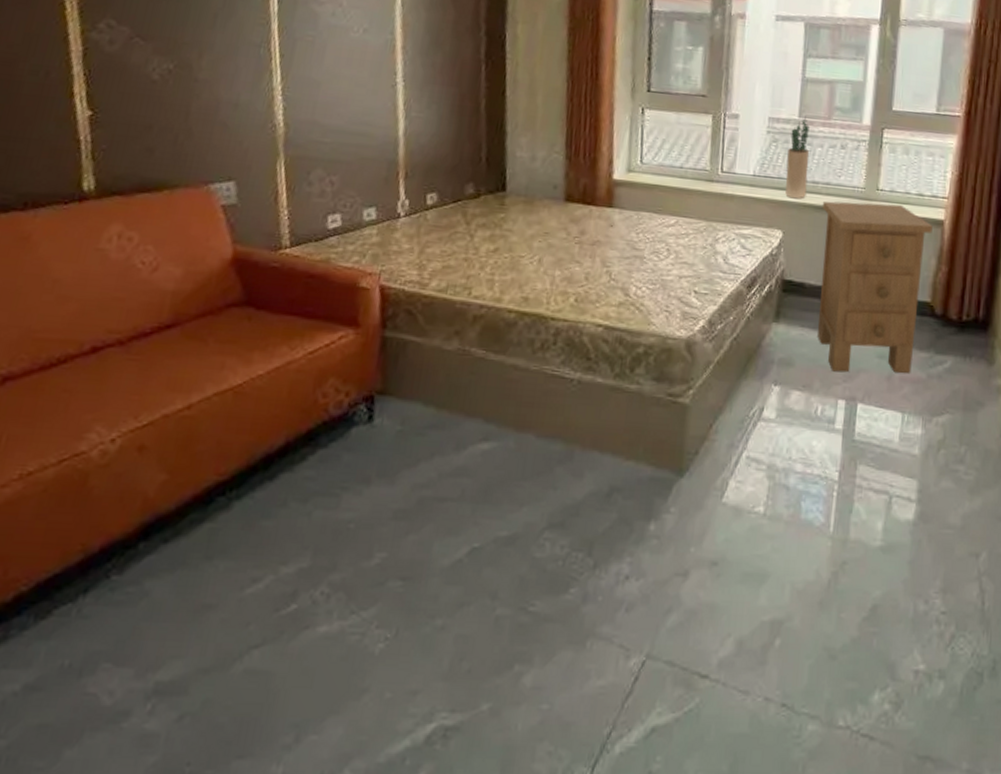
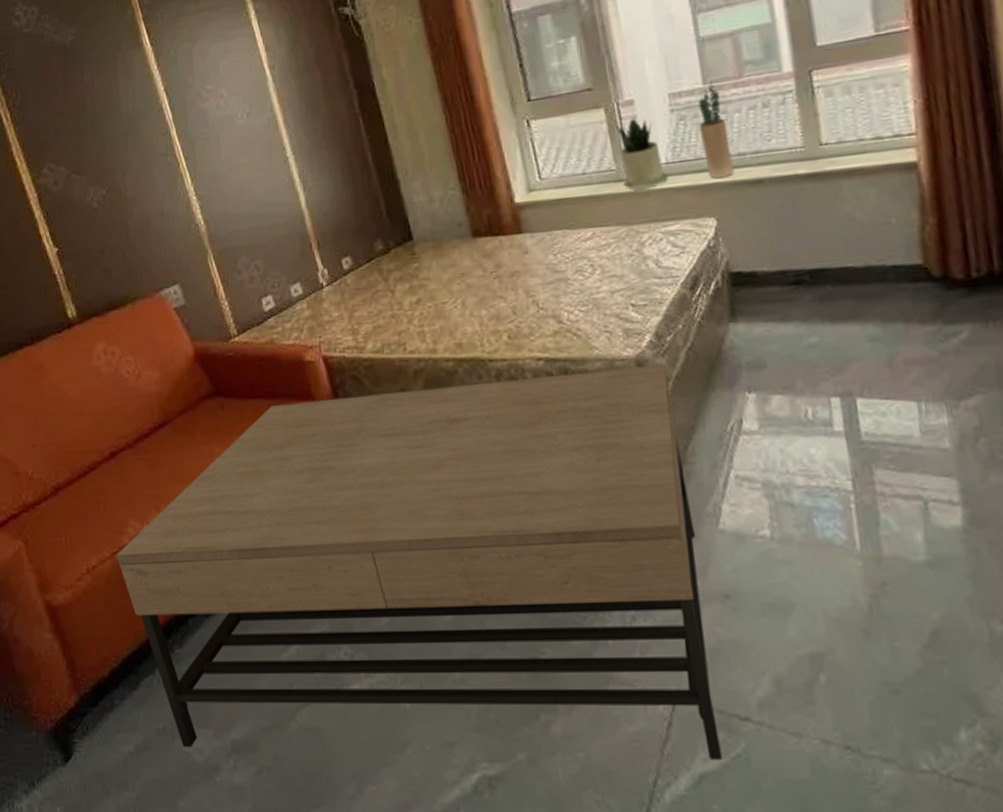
coffee table: none [64,325,711,714] -> present [116,364,722,759]
planter: none [713,129,753,194] -> present [616,117,669,191]
nightstand: present [816,201,933,374] -> none [755,156,917,367]

